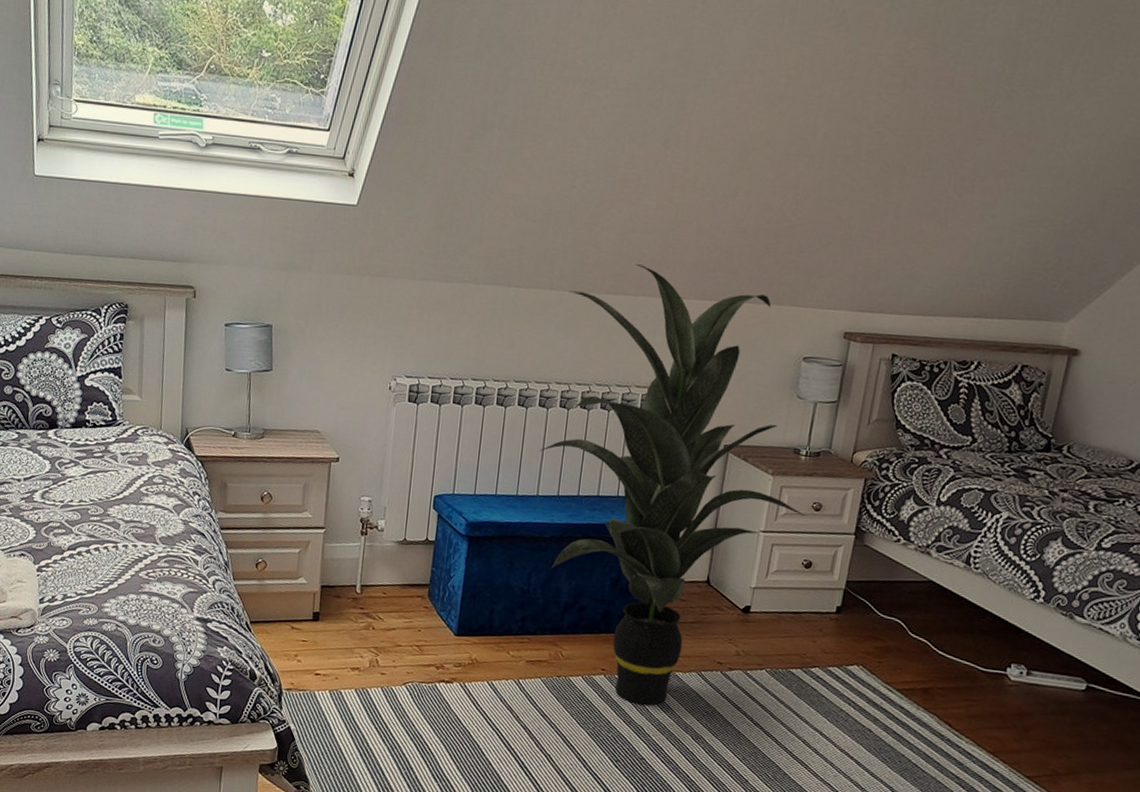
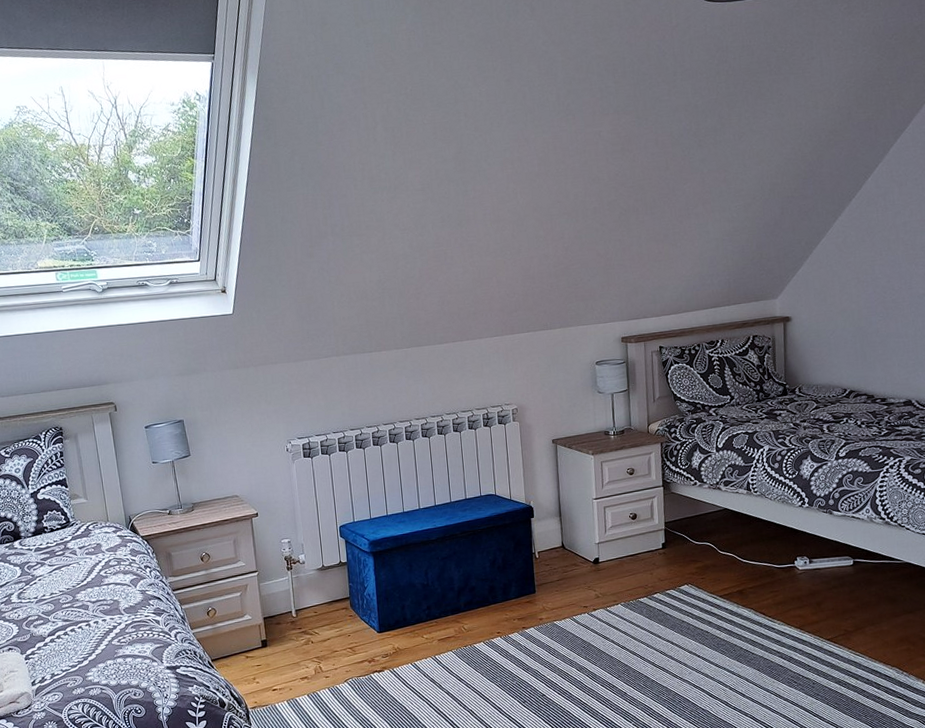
indoor plant: present [539,264,807,706] -> none [411,317,625,654]

